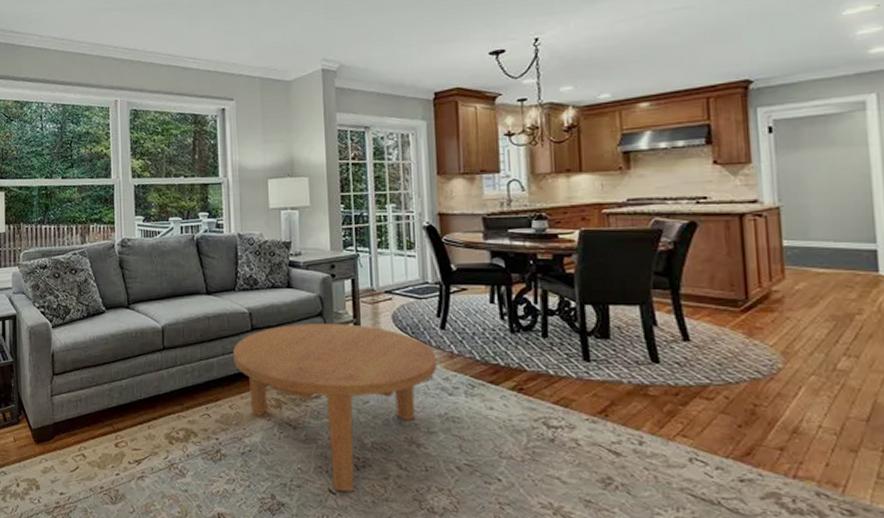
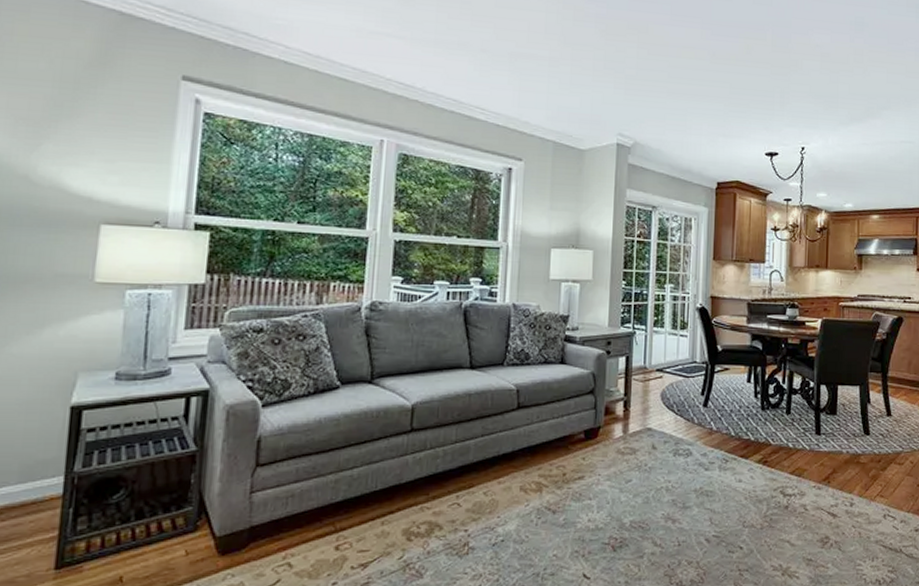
coffee table: present [233,324,437,492] -> none [494,401,698,574]

